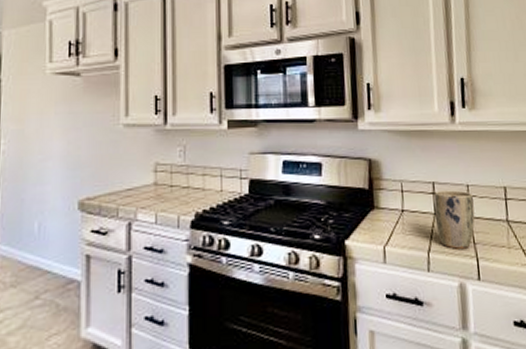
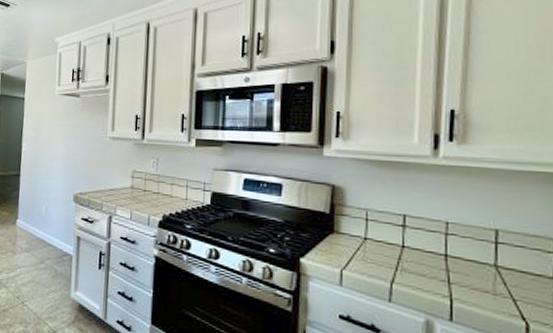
plant pot: present [434,190,475,249] -> none [402,224,453,287]

